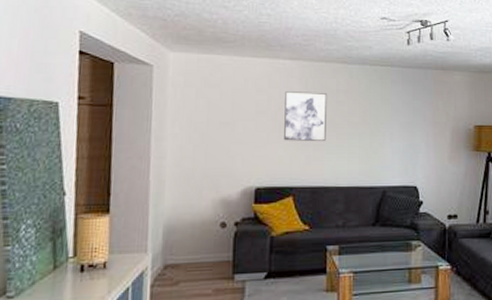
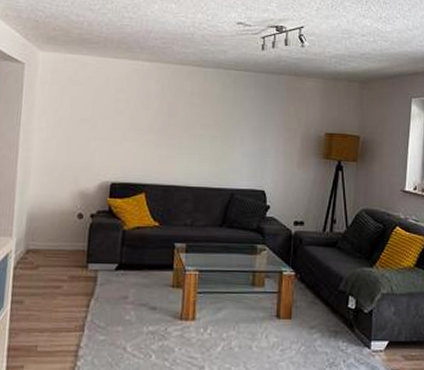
wall art: present [284,91,328,141] -> none [139,92,182,141]

